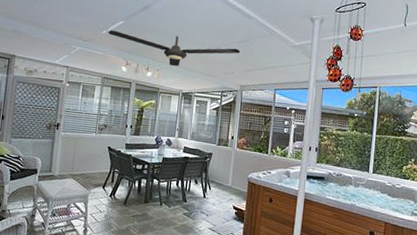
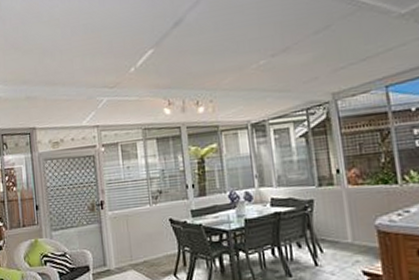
ceiling fan: present [108,30,241,67] -> none [137,43,321,91]

